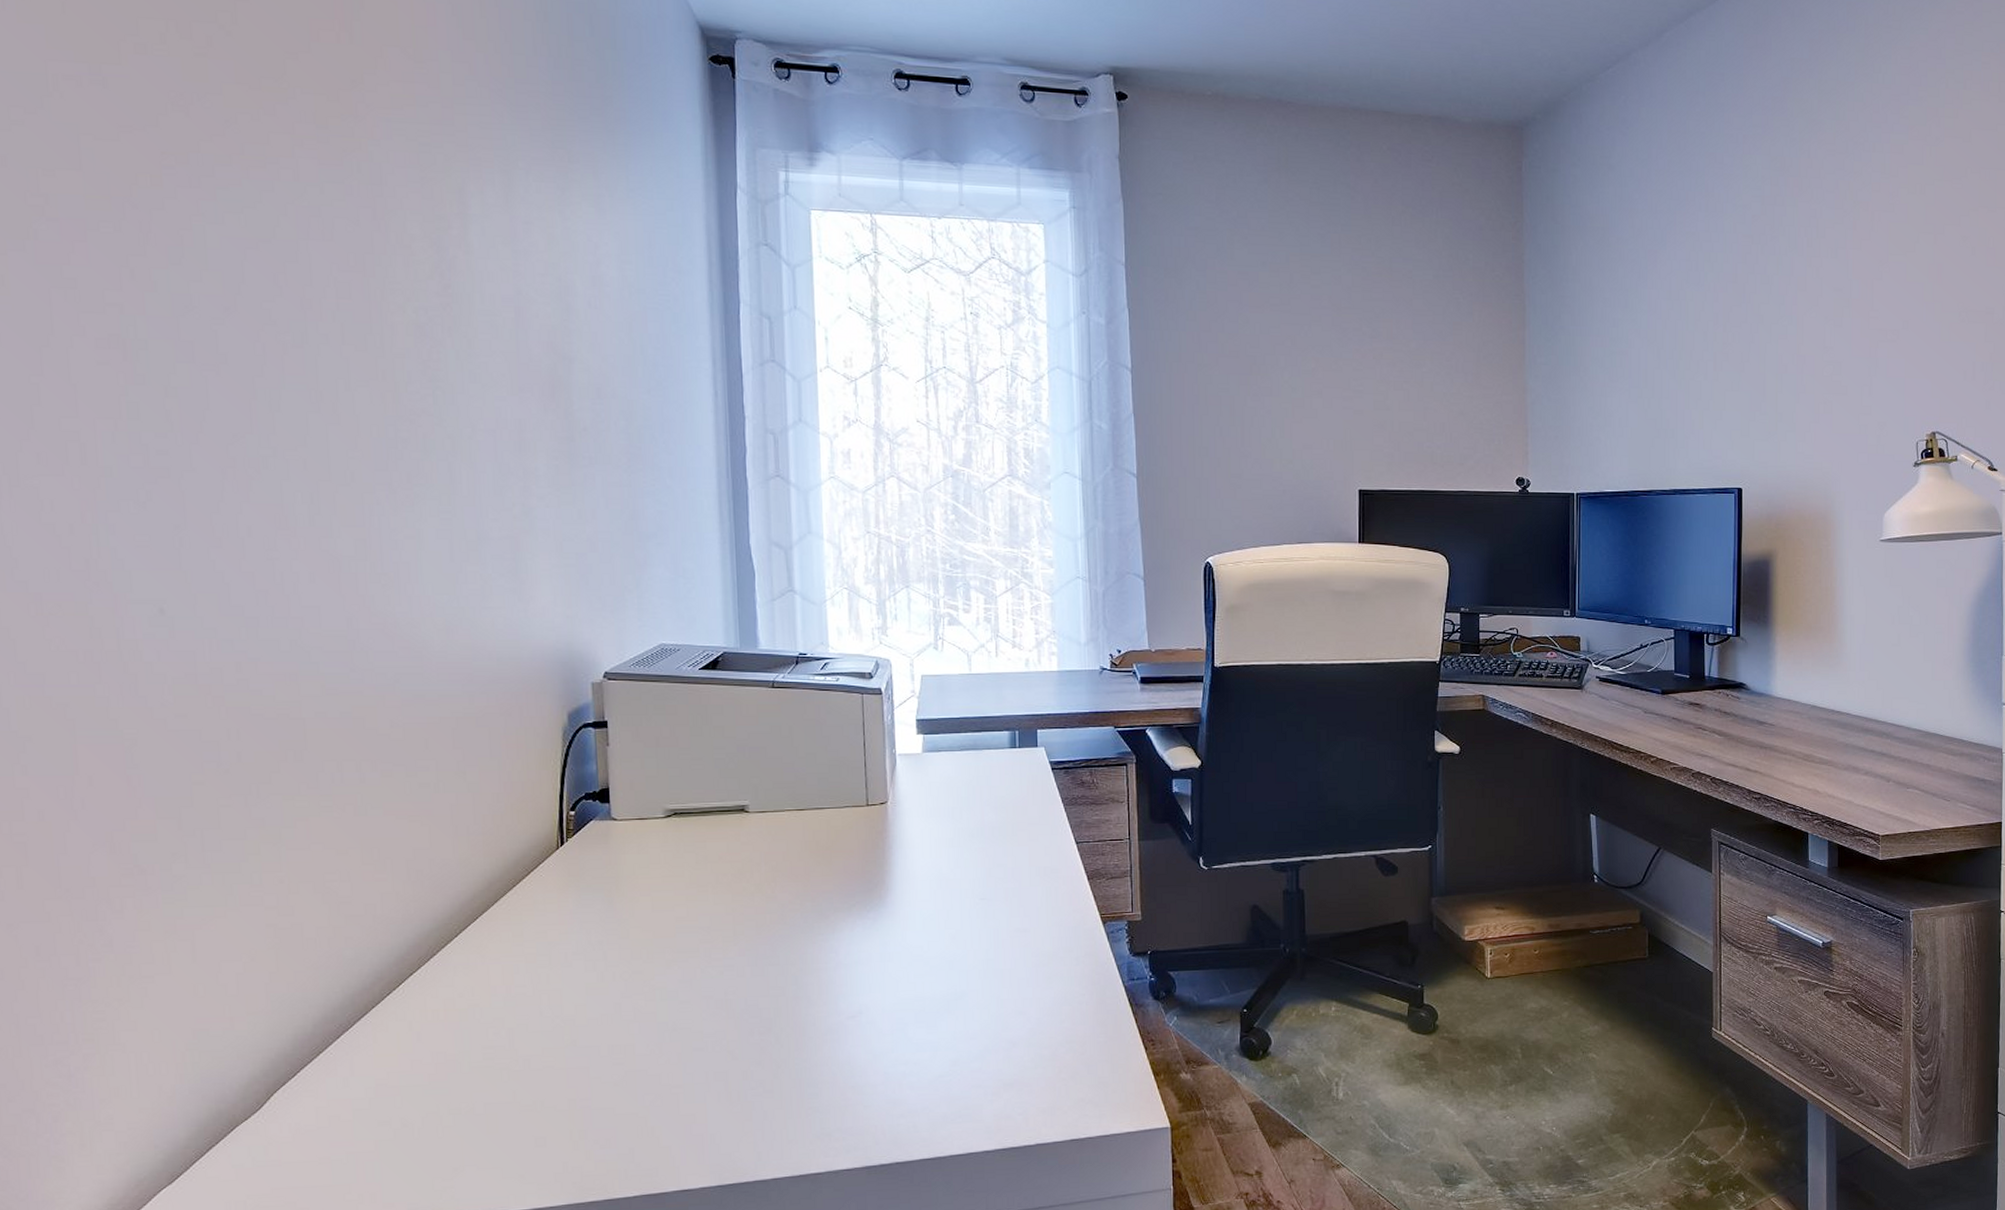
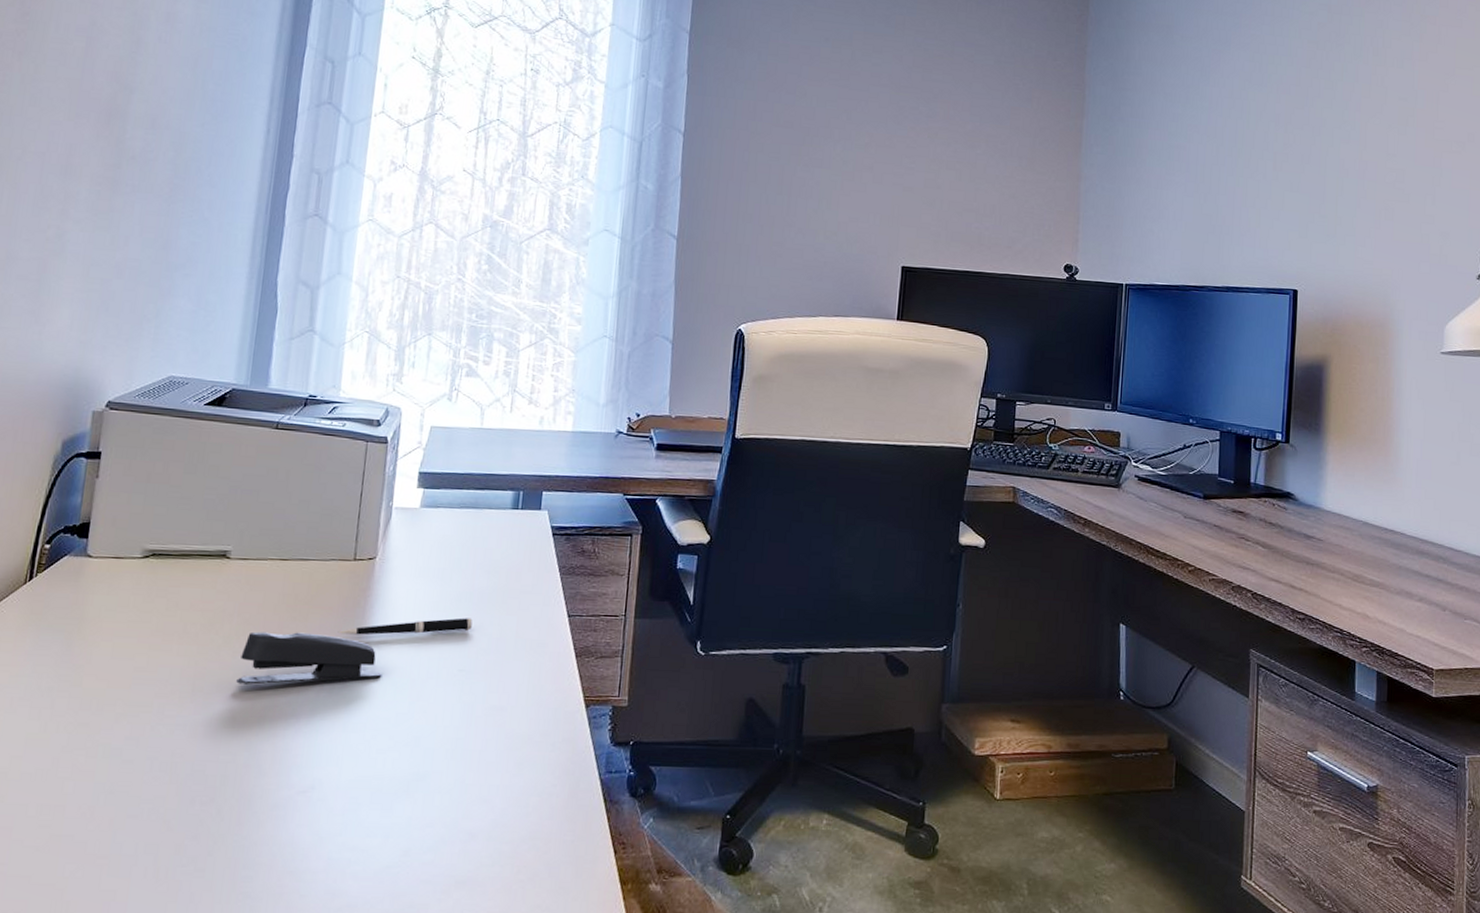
stapler: none [774,875,910,926] -> present [236,631,383,685]
pen: none [861,851,987,874] -> present [337,617,473,636]

